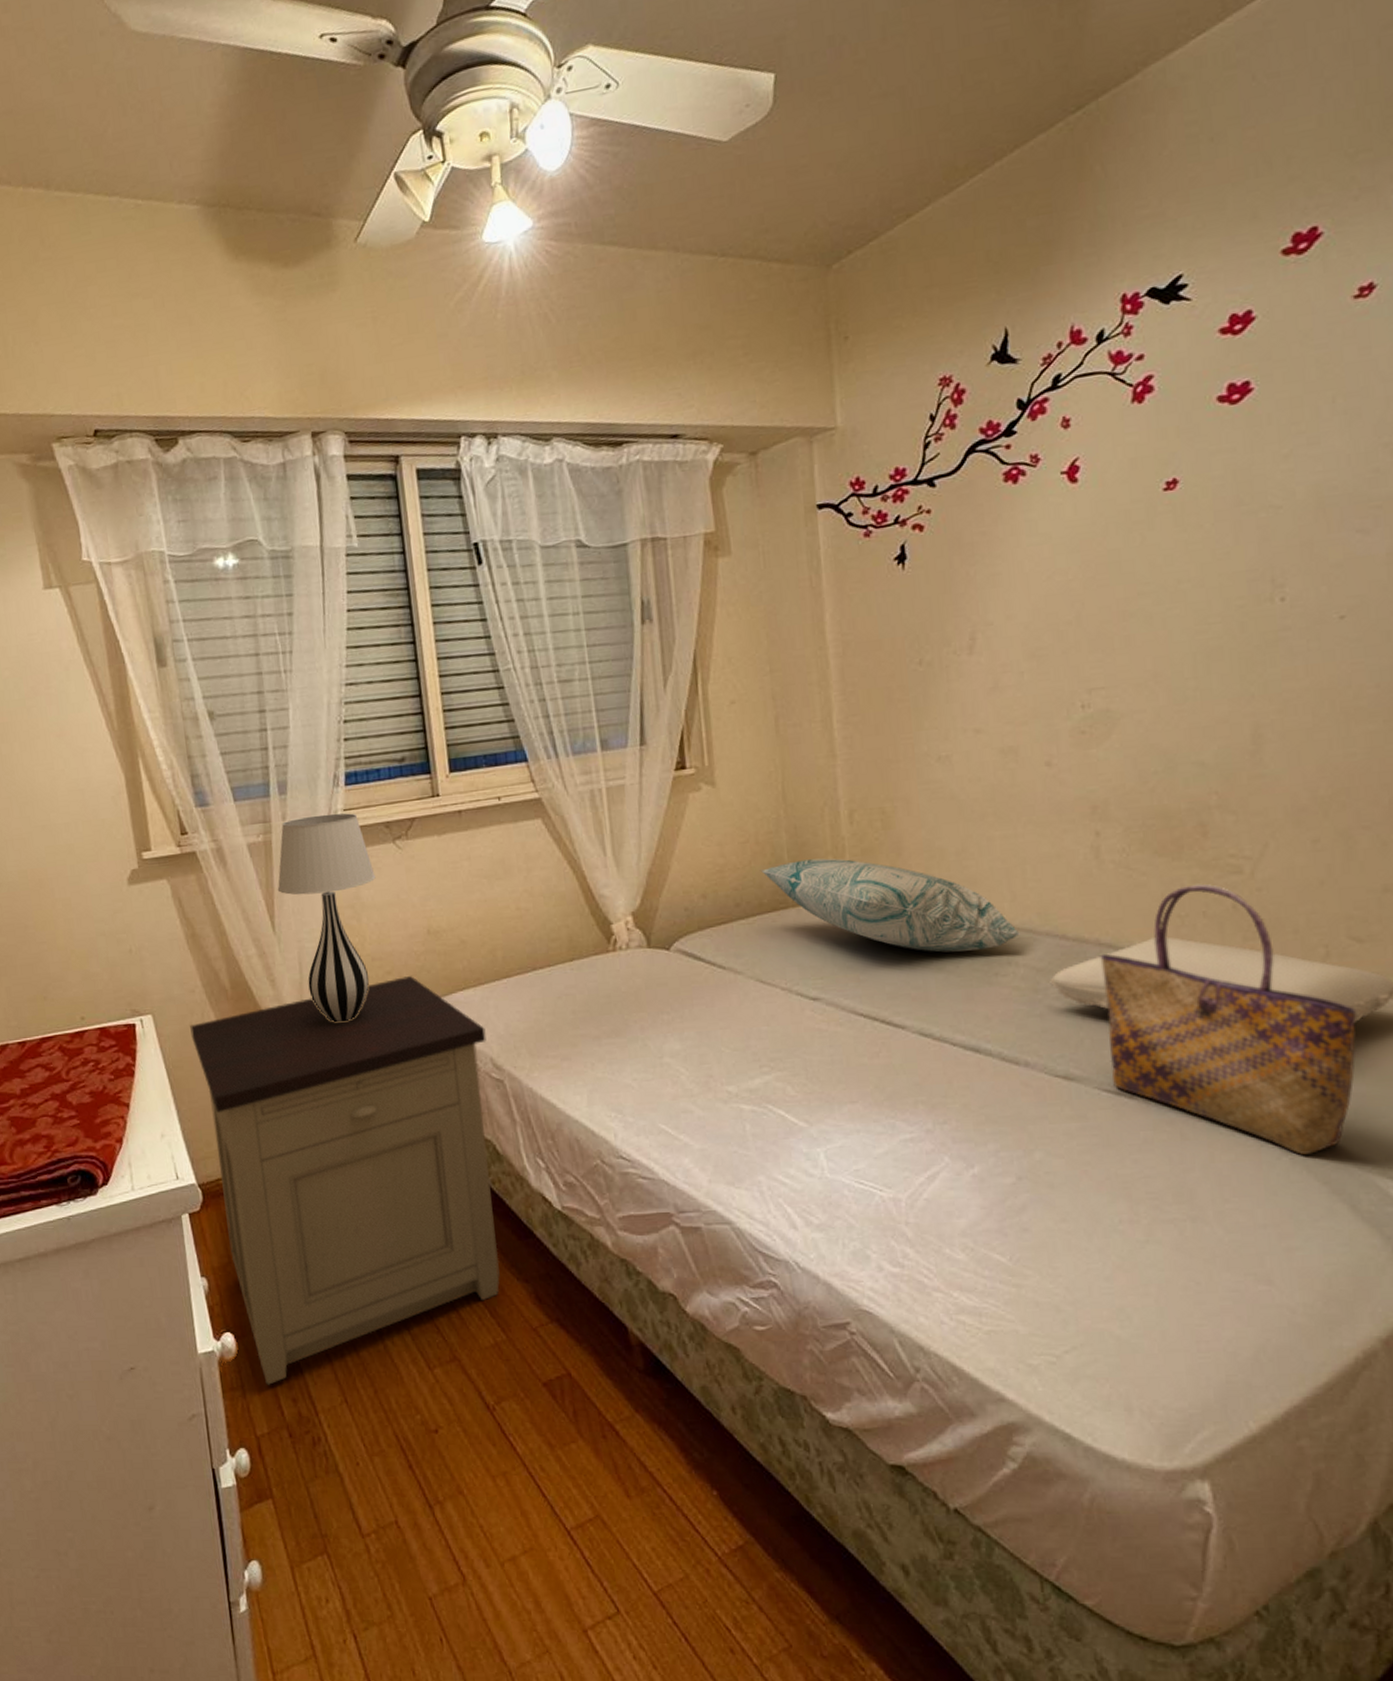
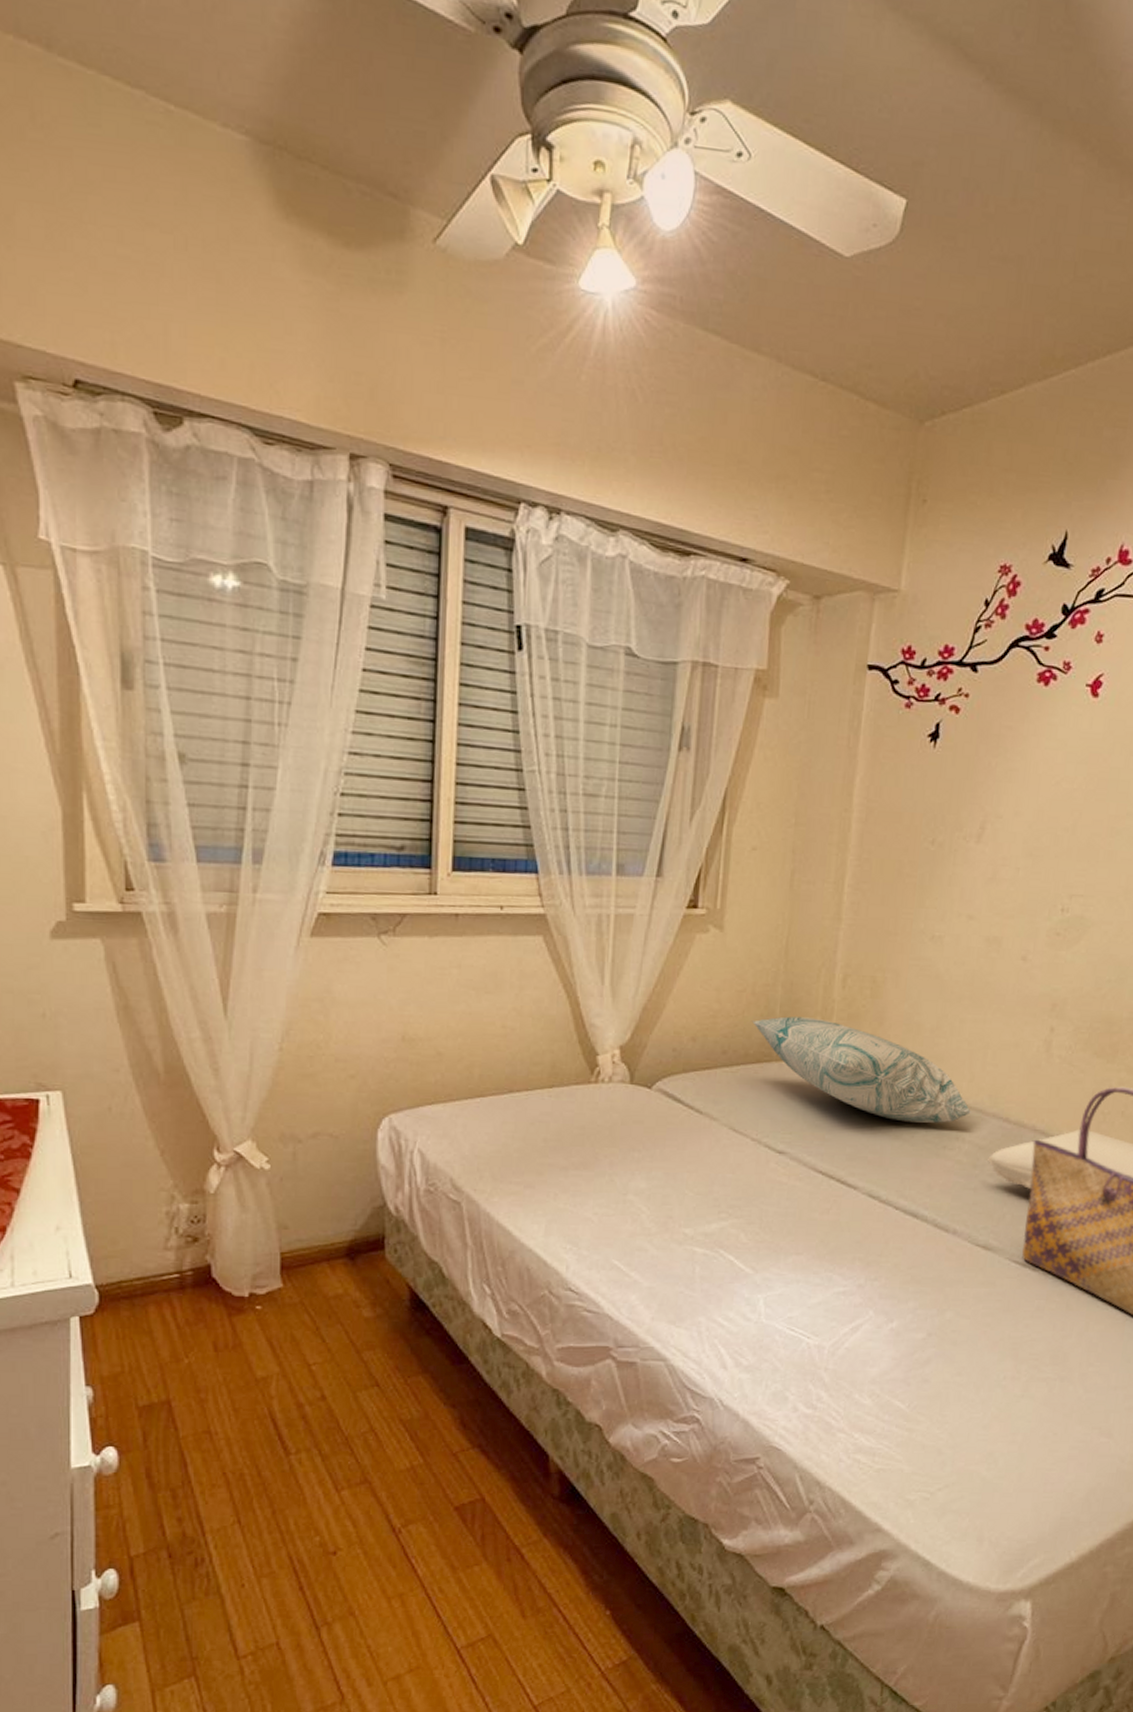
nightstand: present [190,976,500,1385] -> none [108,1083,449,1503]
table lamp: present [277,813,376,1023] -> none [235,893,353,1124]

